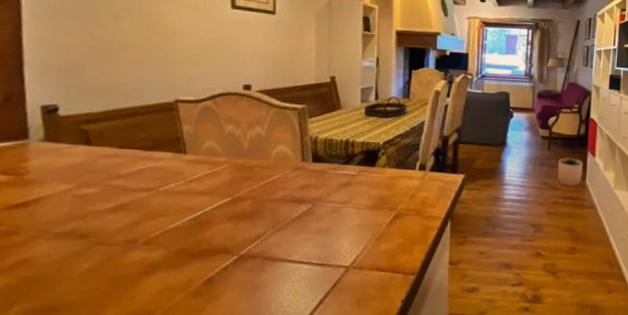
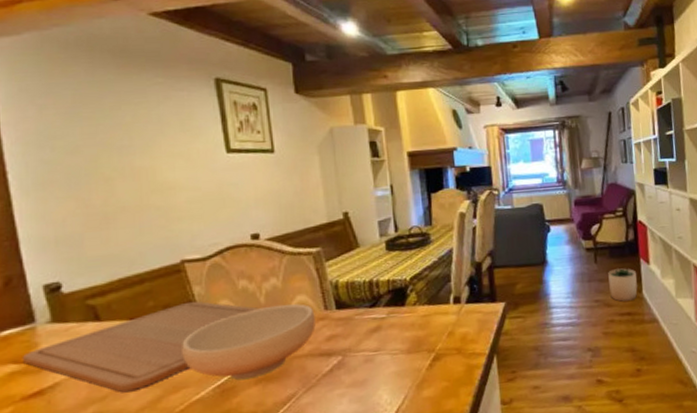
chopping board: none [10,138,243,212] -> present [21,301,261,392]
bowl: none [164,151,292,215] -> present [182,304,316,380]

